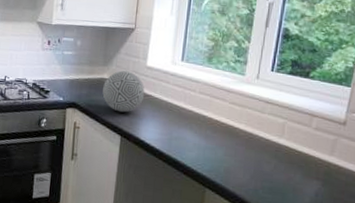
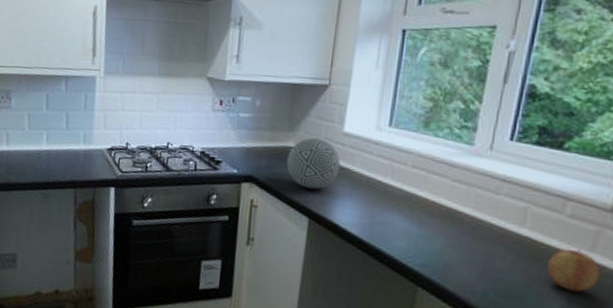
apple: none [300,154,338,187] -> present [546,249,601,292]

